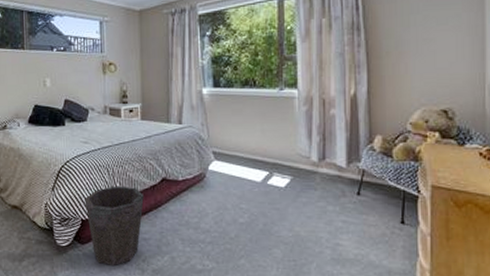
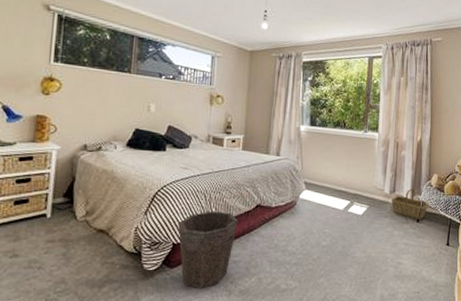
basket: none [320,154,372,193] -> present [391,188,428,220]

